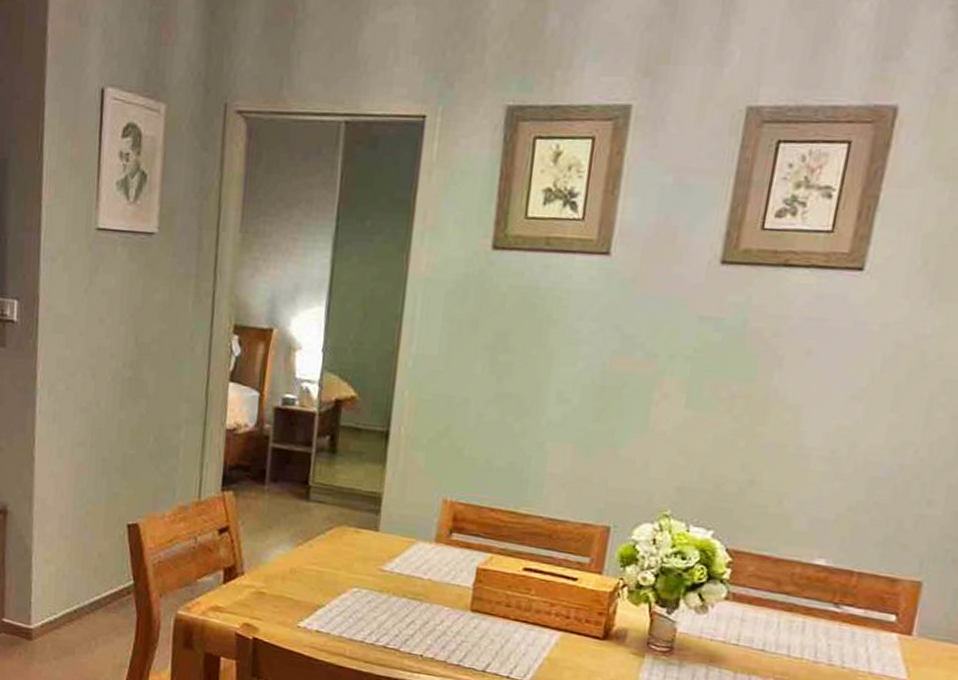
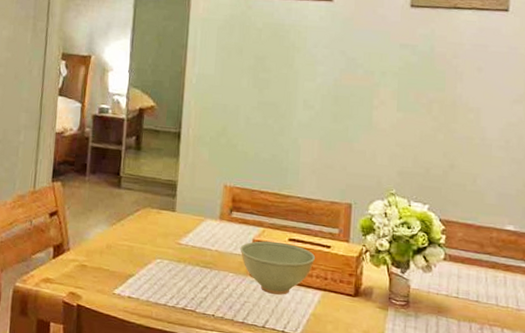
bowl: none [459,569,557,635] -> present [240,241,316,295]

